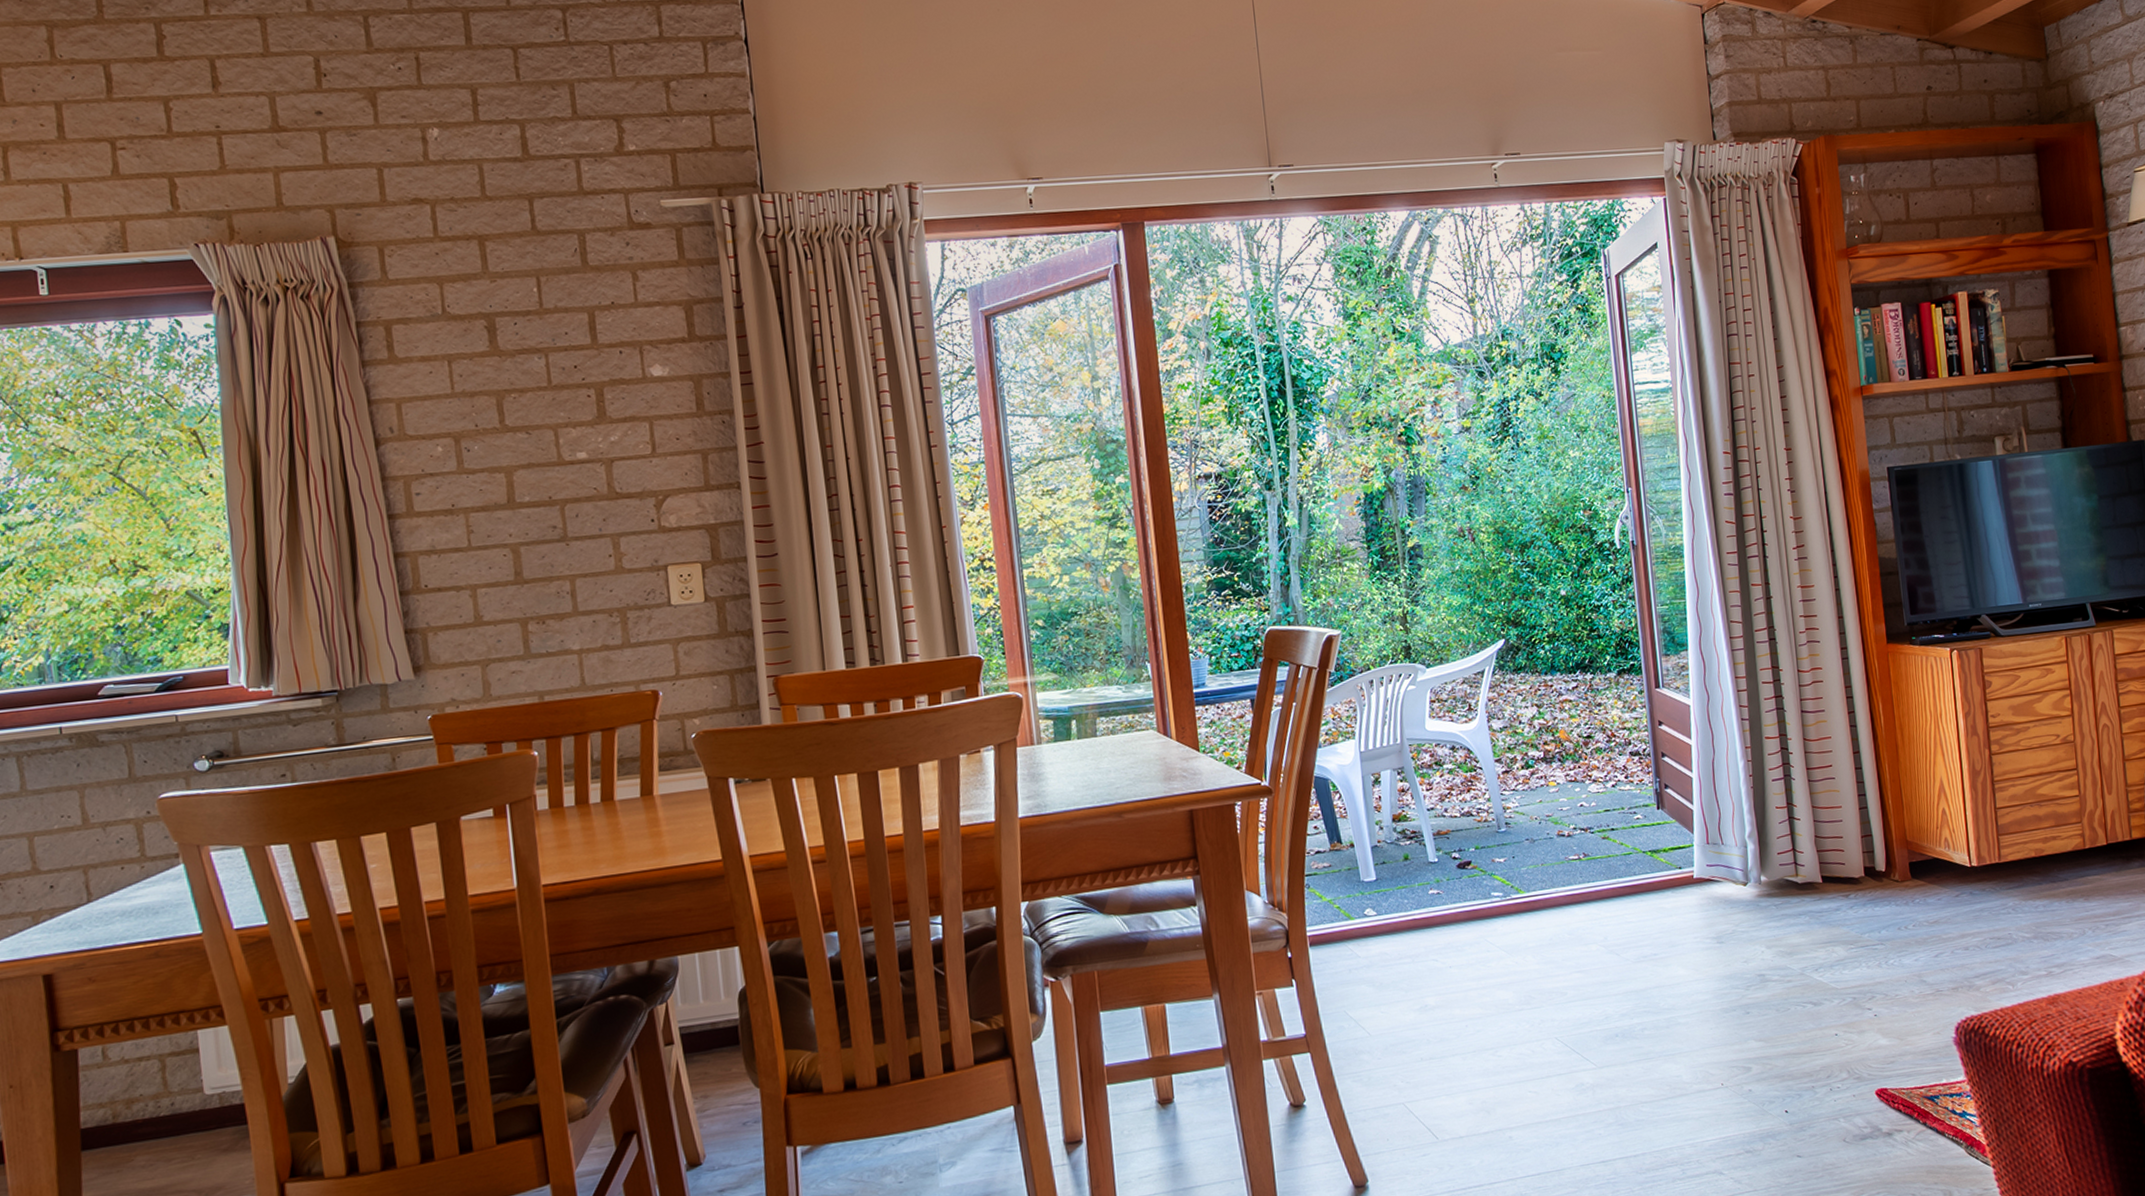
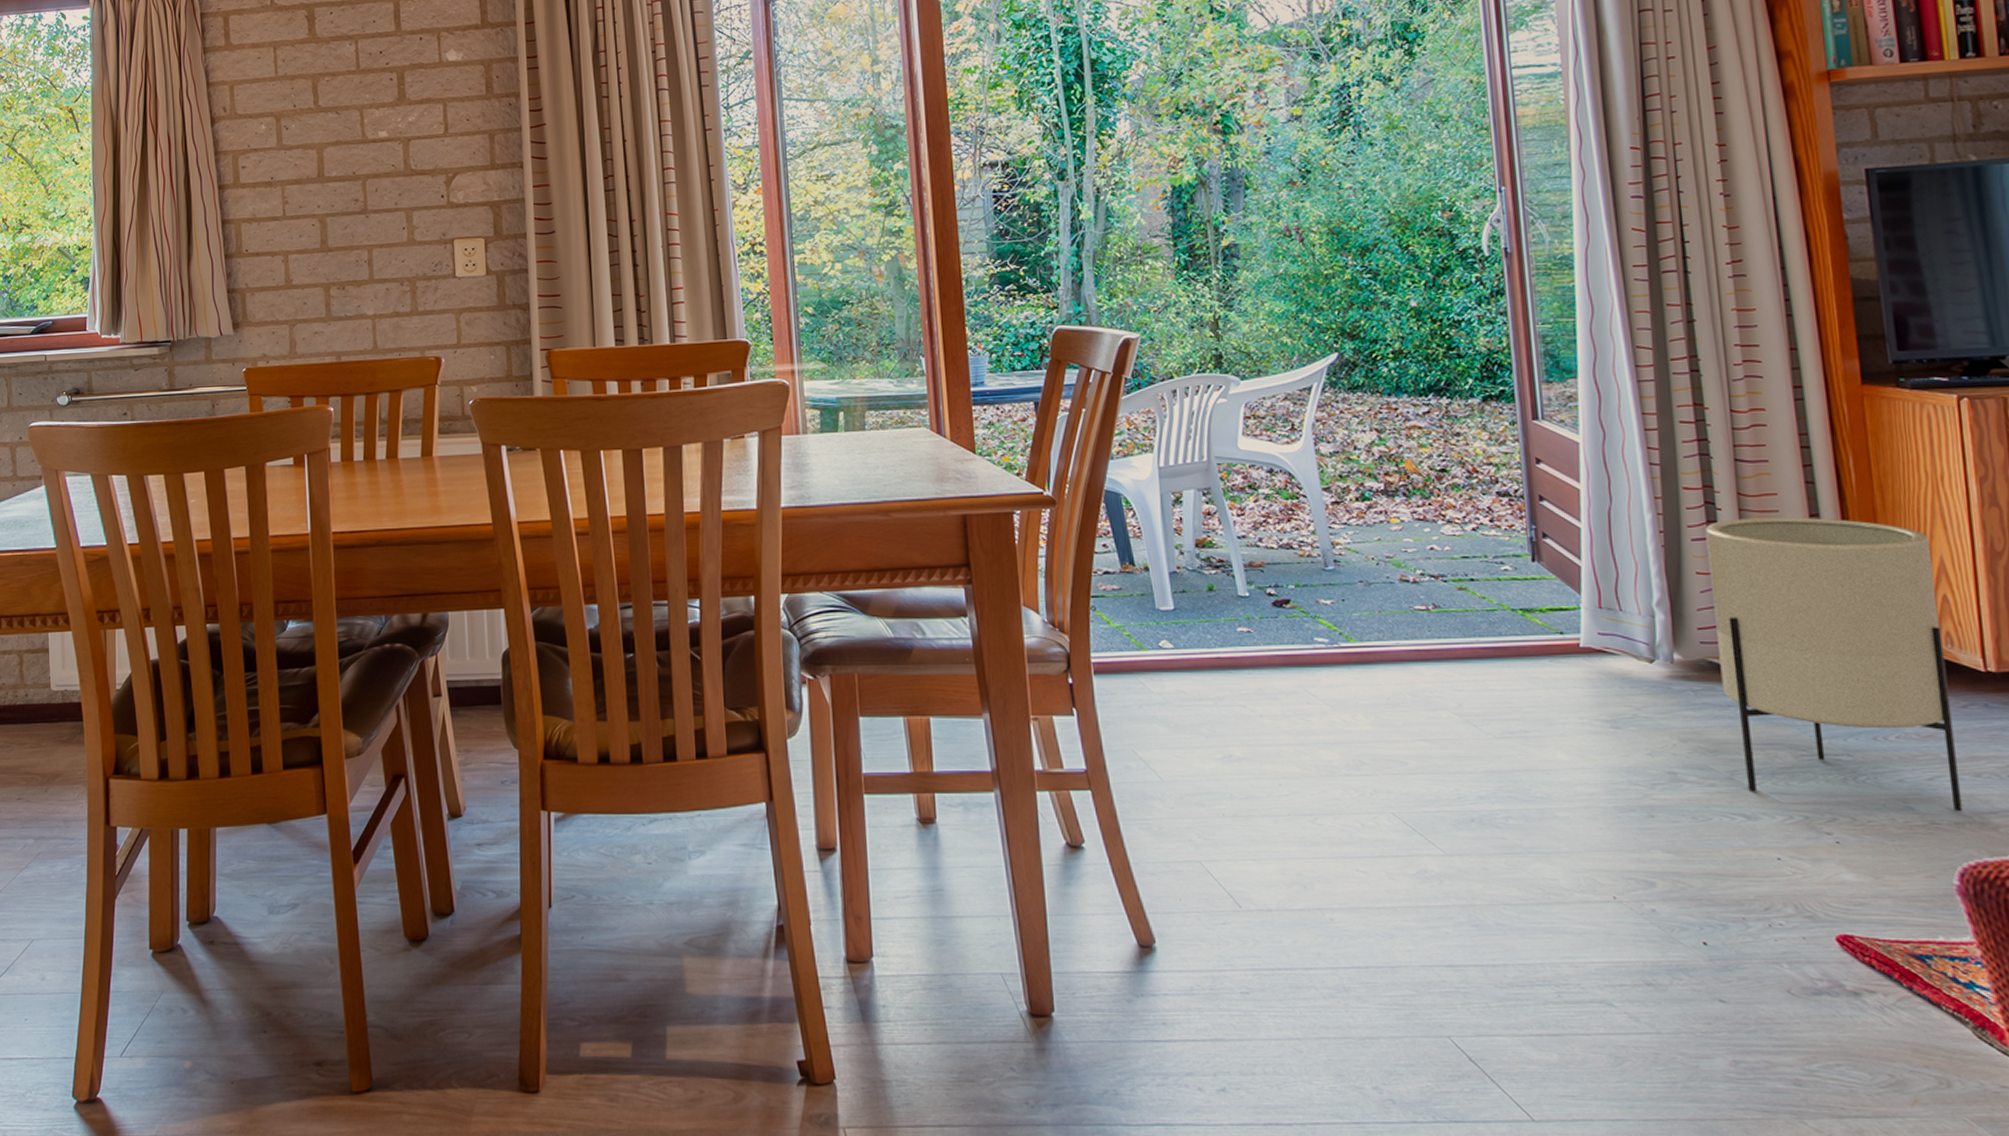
planter: none [1781,754,1957,983] -> present [1704,517,1963,812]

